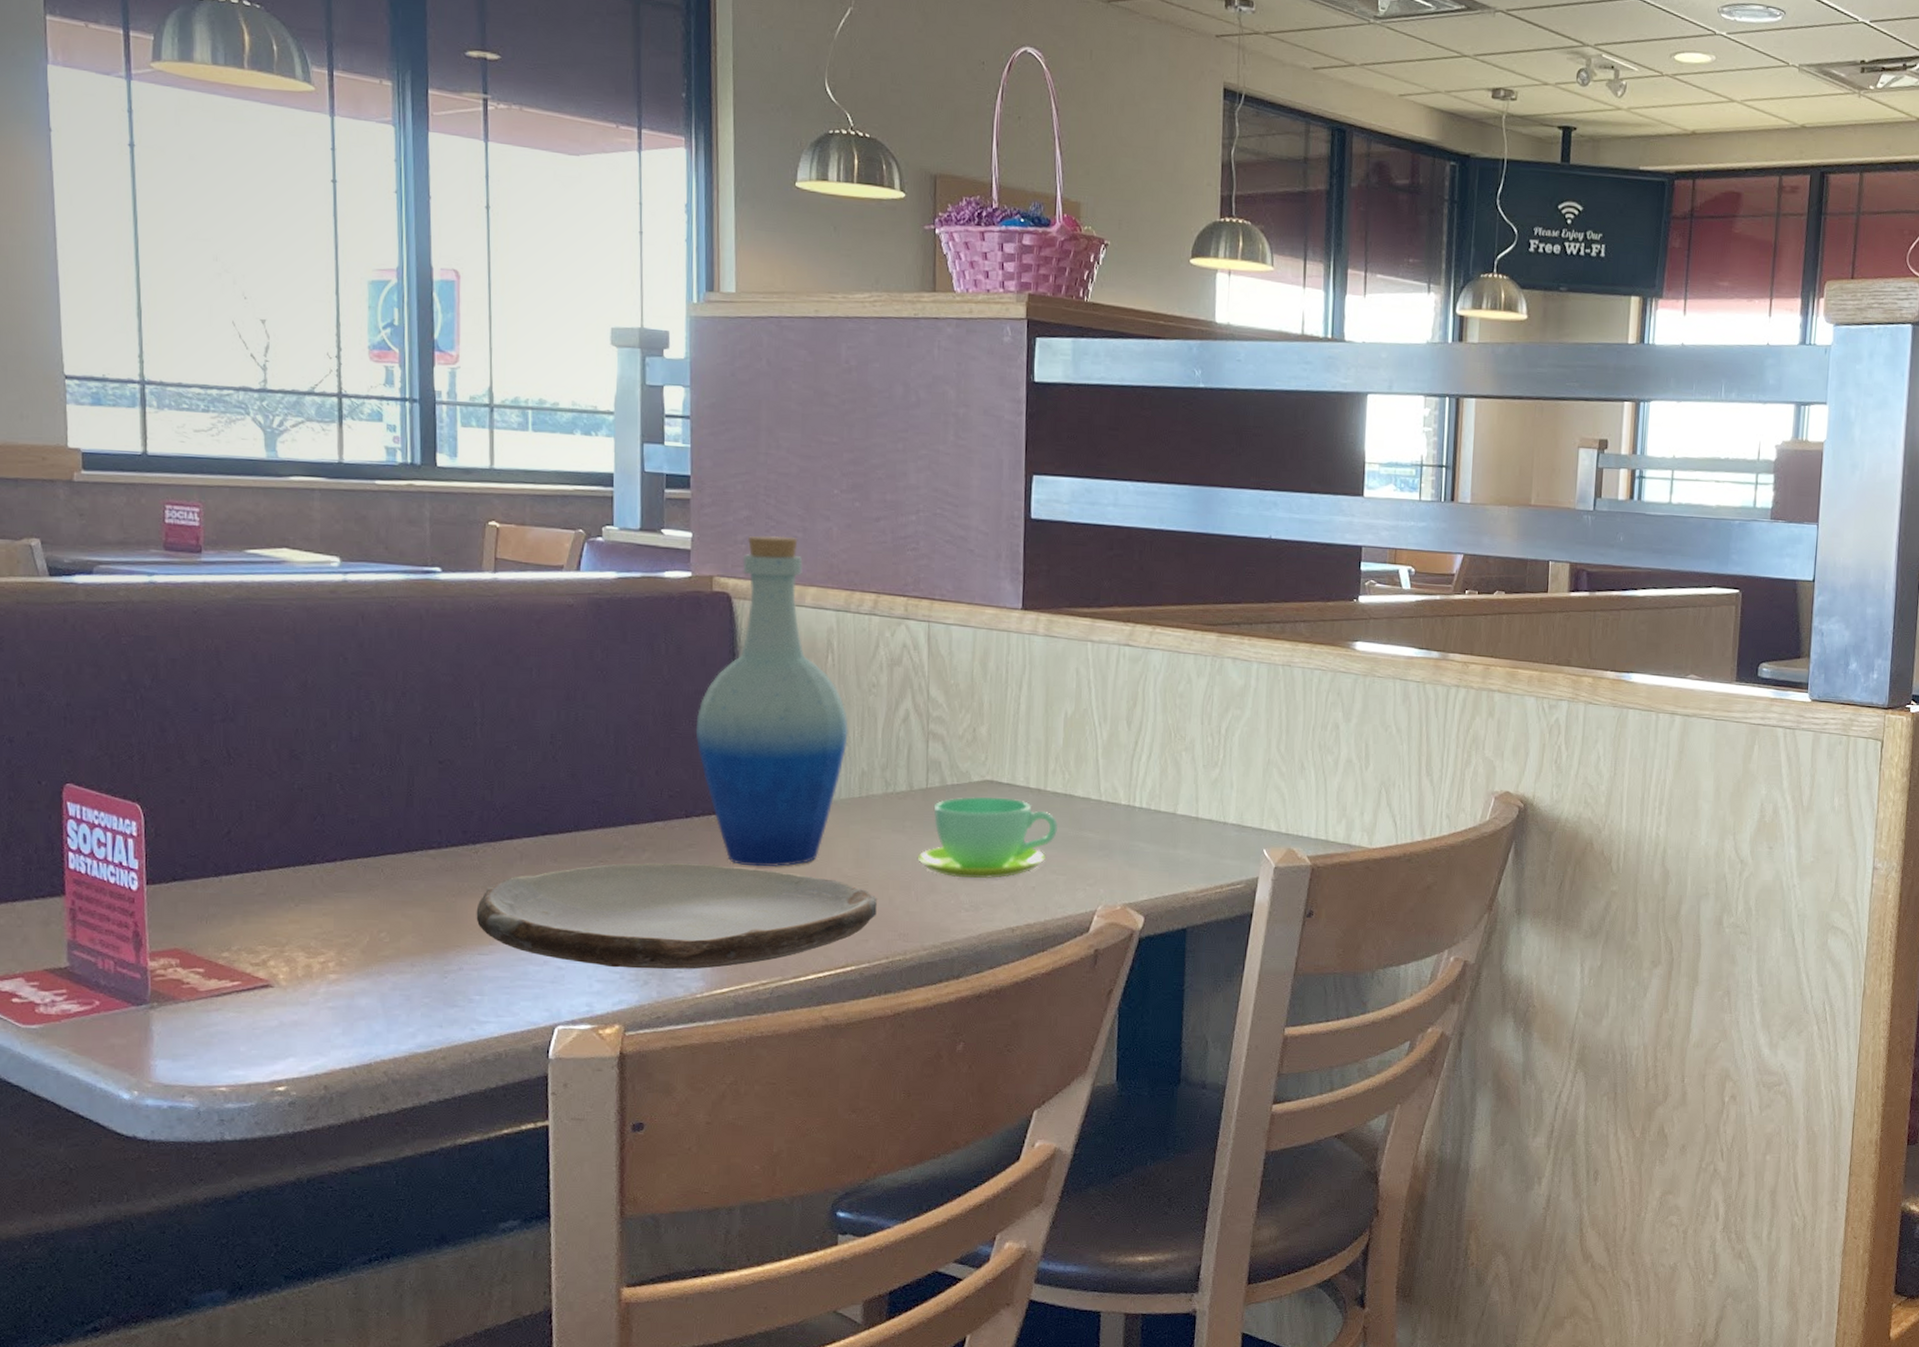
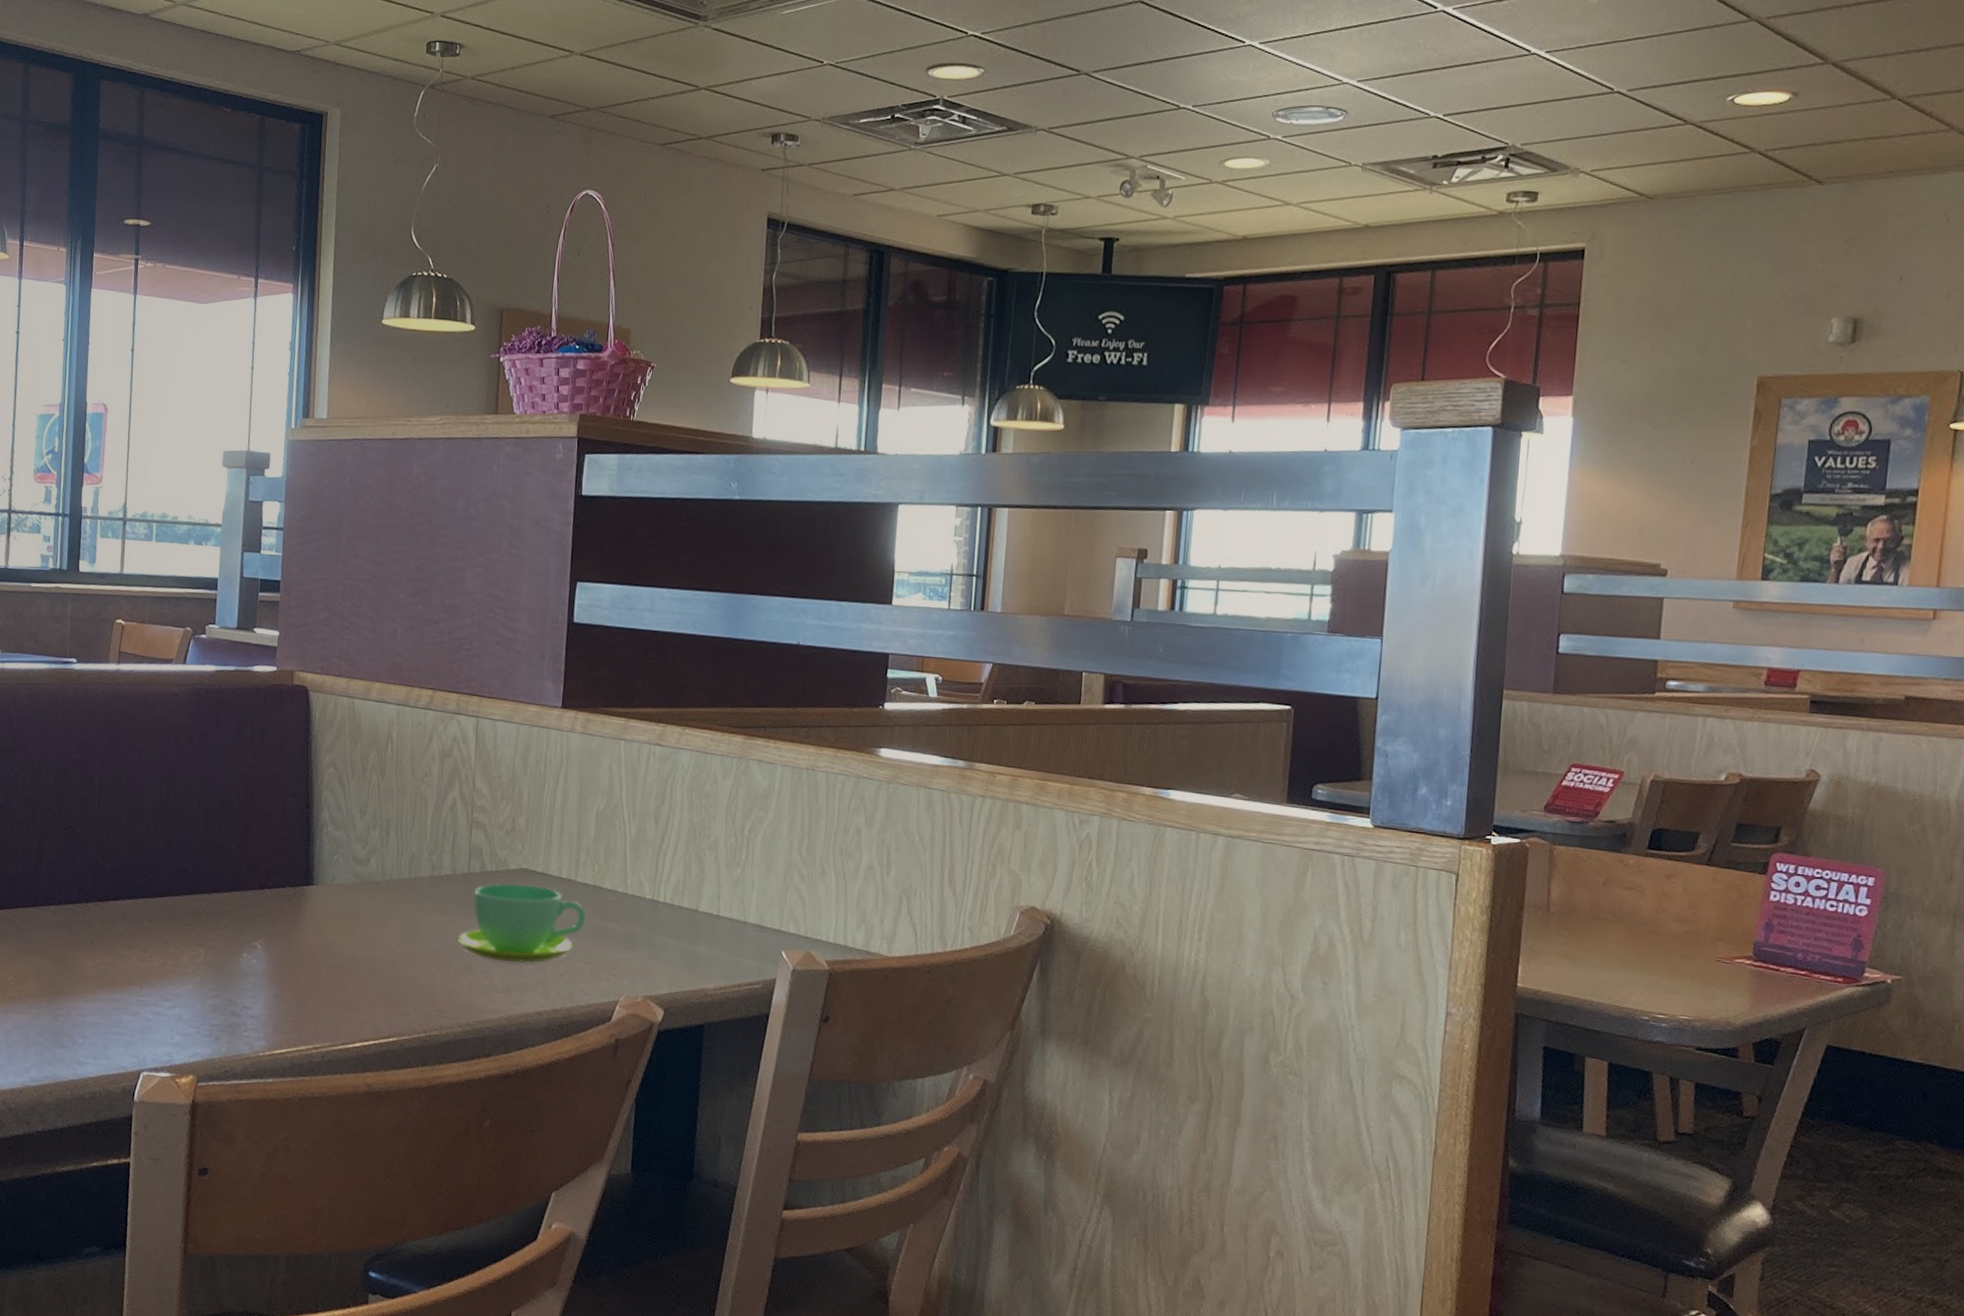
plate: present [476,863,877,969] -> none [84,927,419,1030]
bottle: present [695,535,848,868] -> none [272,635,402,940]

